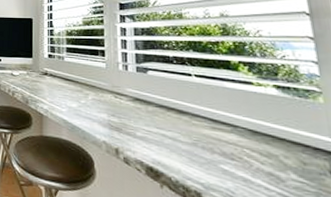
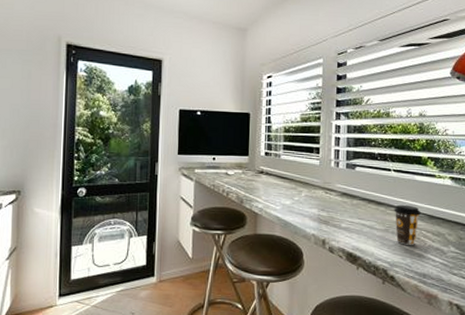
coffee cup: none [201,114,239,166] -> present [394,204,421,245]

